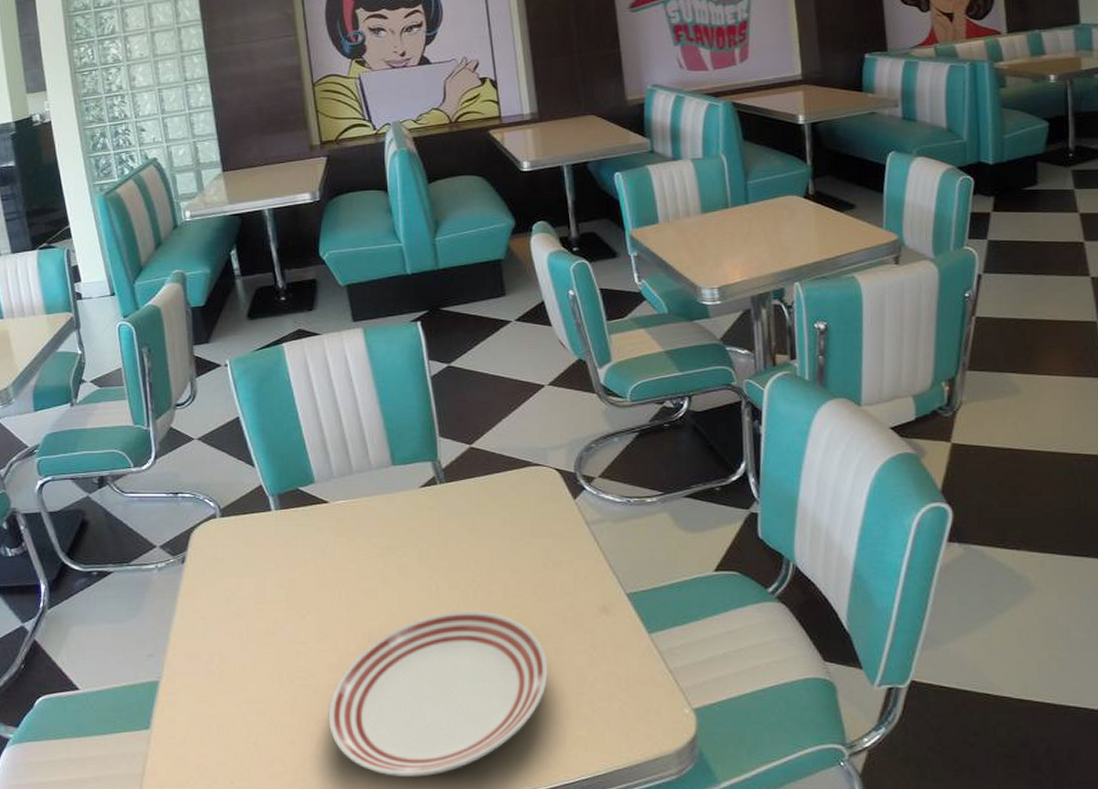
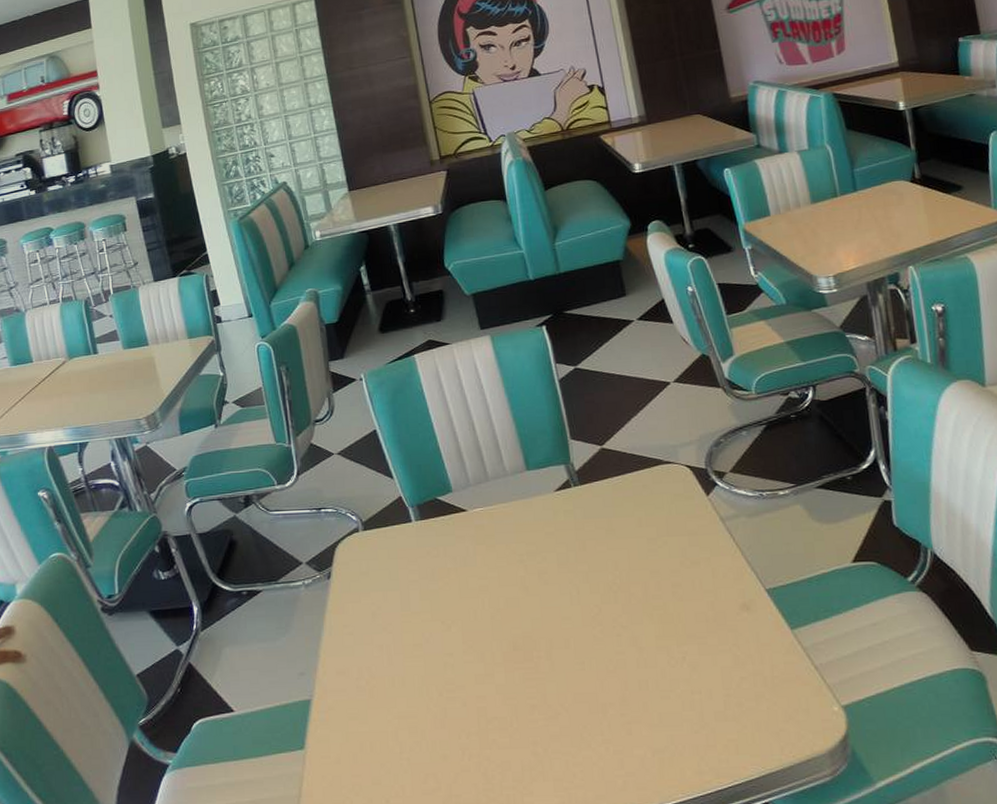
dinner plate: present [328,610,549,778] -> none [478,613,694,790]

